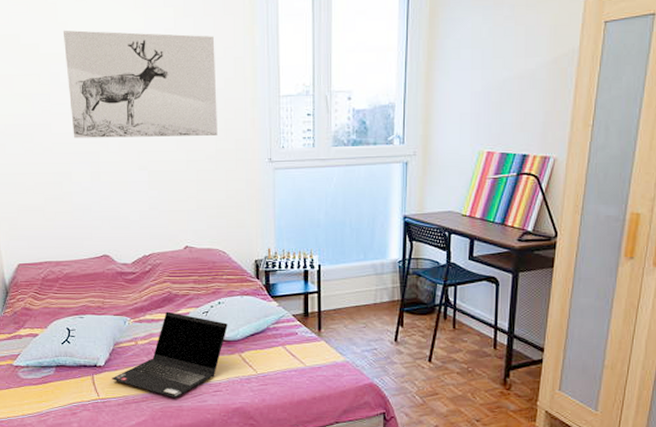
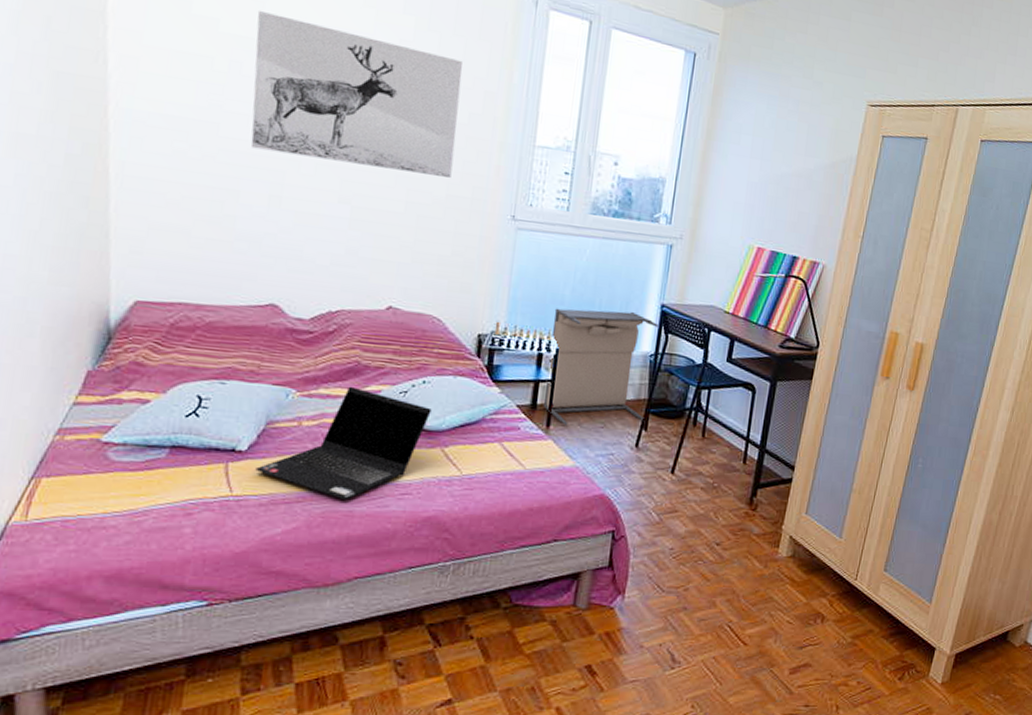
laundry hamper: none [313,225,403,328] -> present [543,308,658,425]

